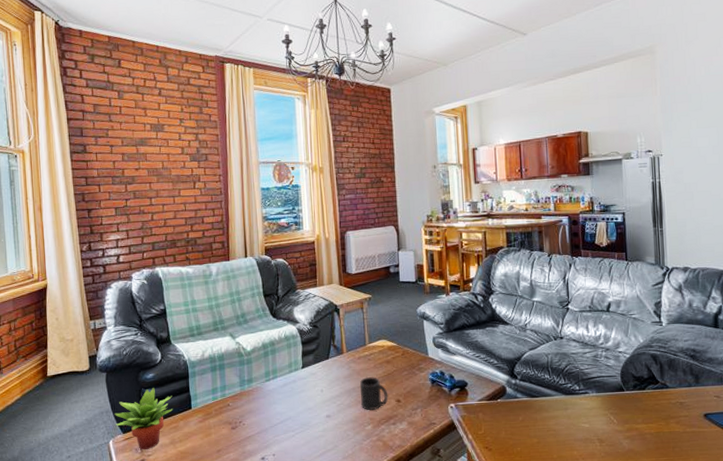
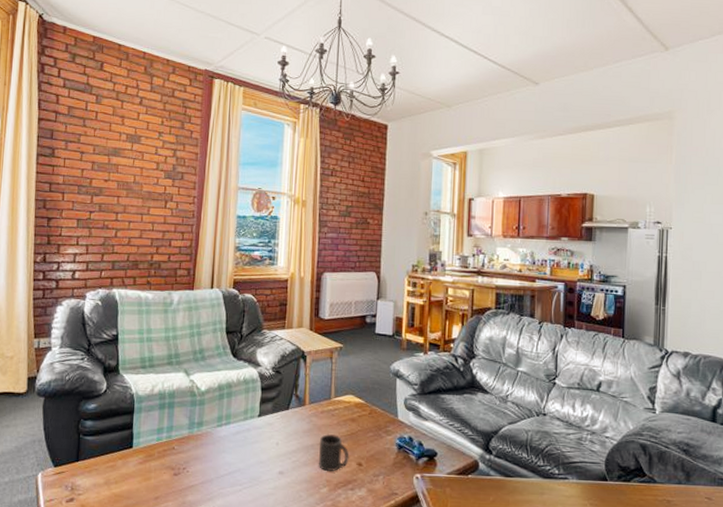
succulent plant: present [114,387,173,449] -> none [46,419,114,487]

